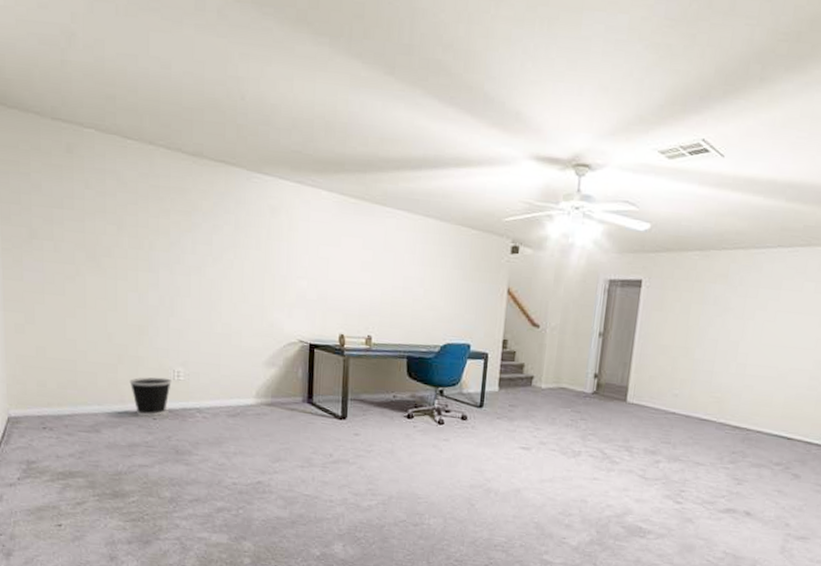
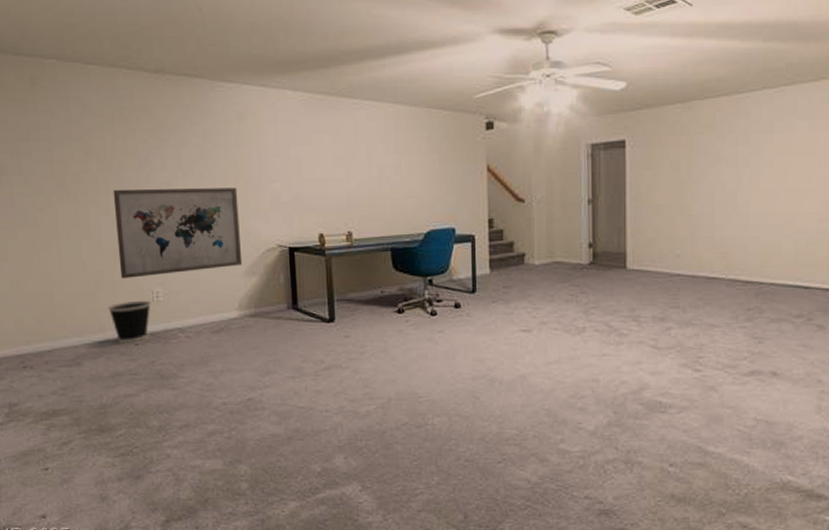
wall art: none [142,267,265,356] -> present [113,187,243,279]

